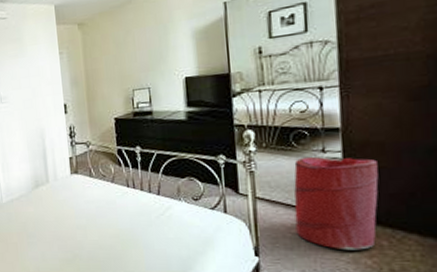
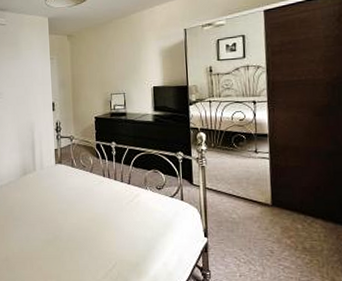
laundry hamper: present [294,156,379,251] -> none [234,156,295,232]

